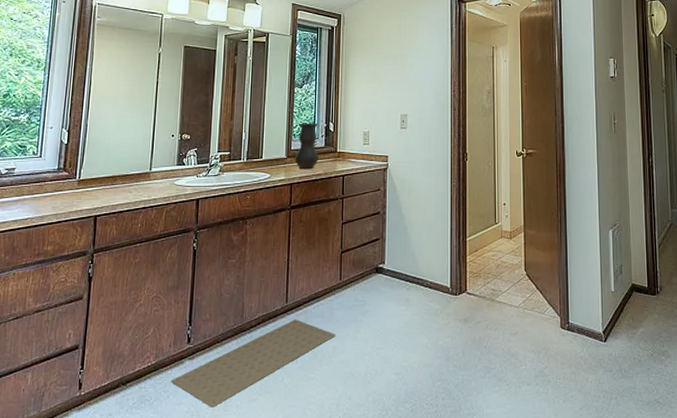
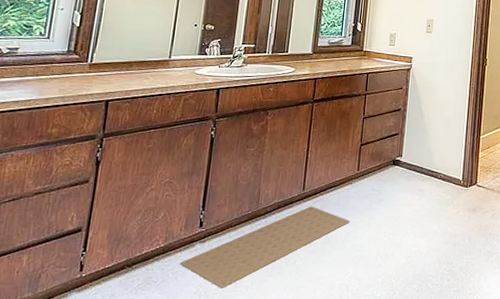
vase: present [294,123,319,170] -> none [320,21,347,66]

